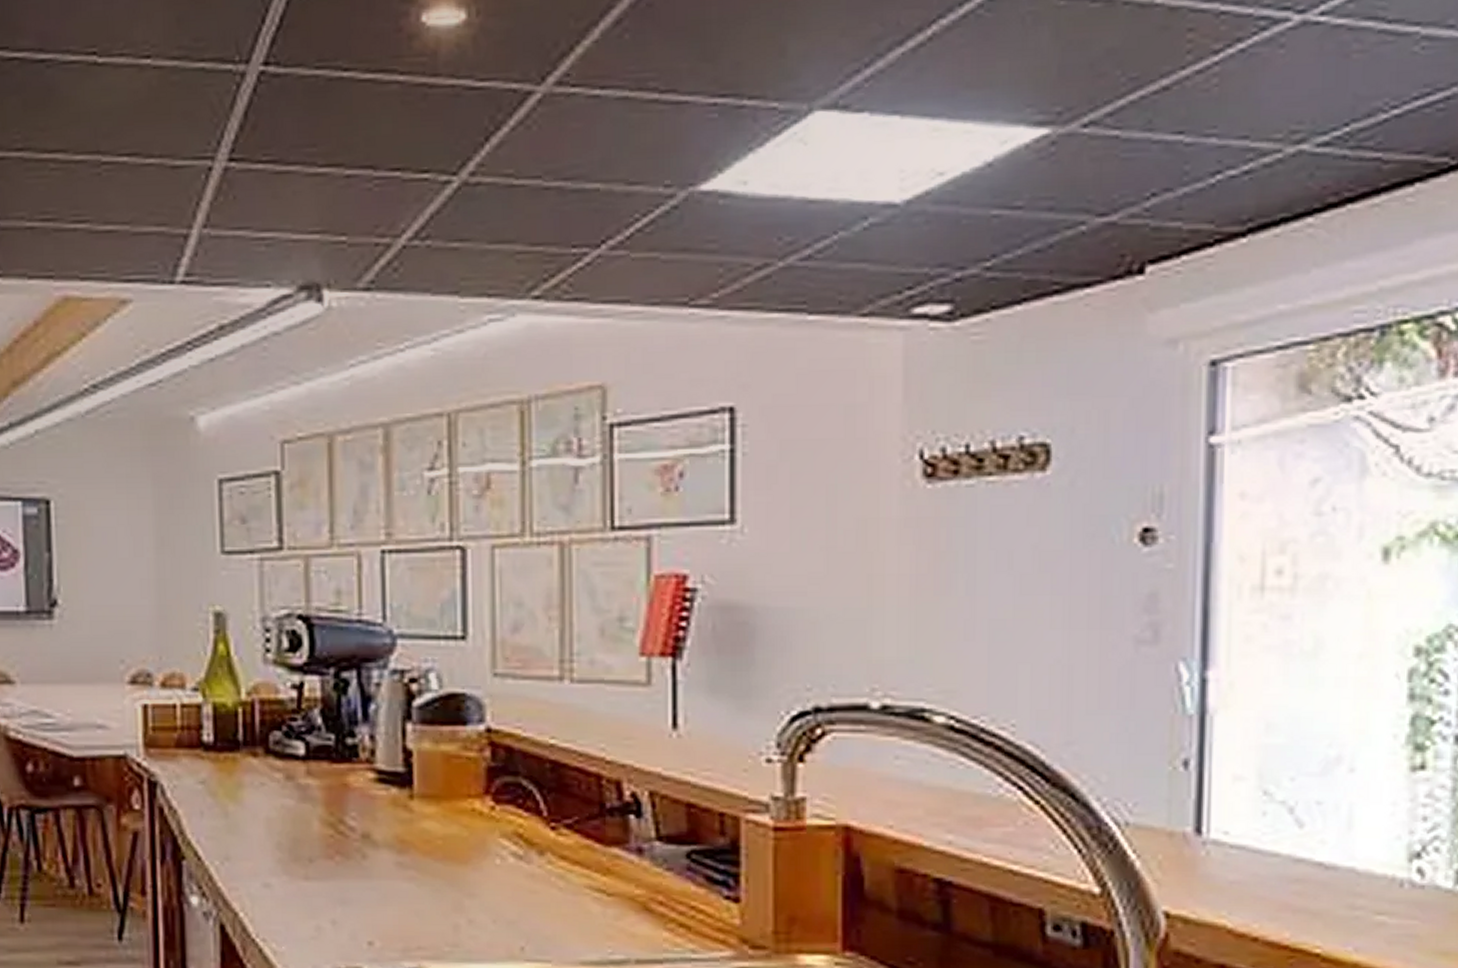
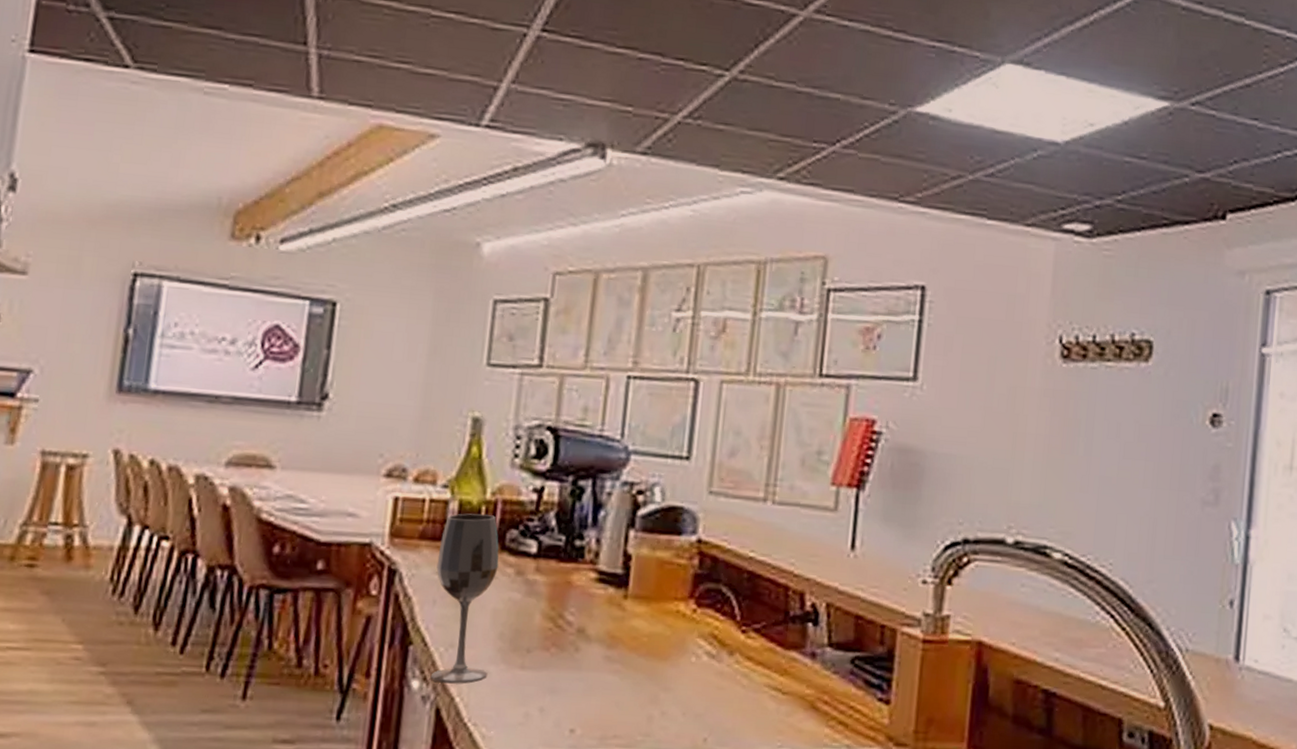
wine glass: none [198,717,270,899] -> present [430,513,499,684]

